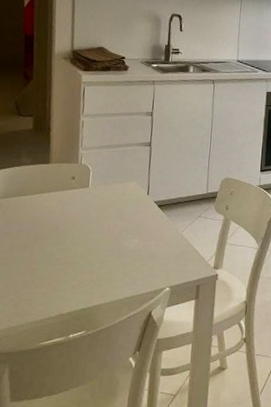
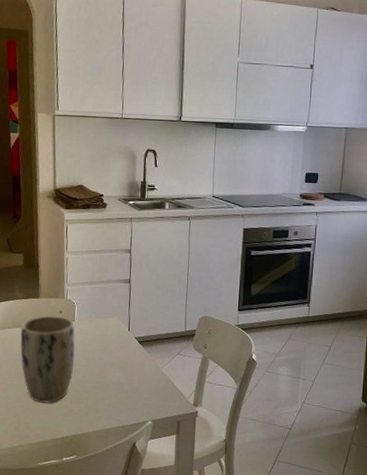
plant pot: none [25,182,89,276] -> present [20,316,75,404]

